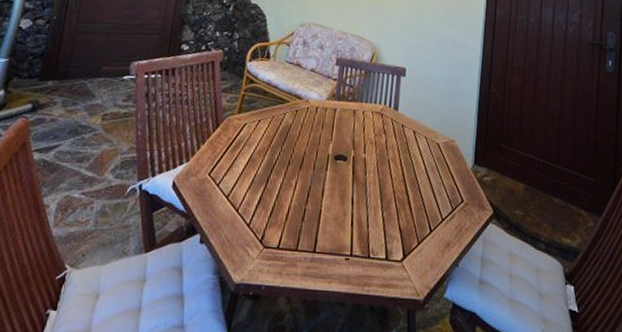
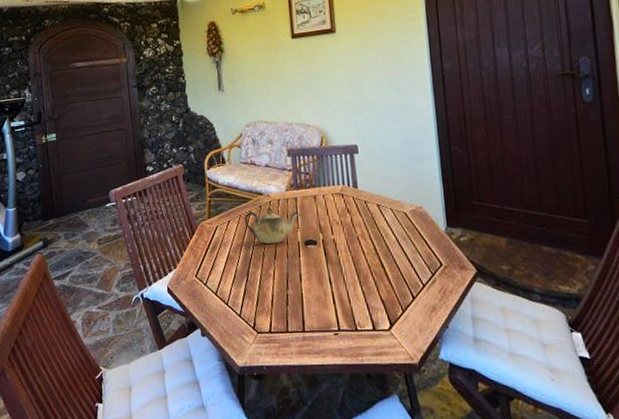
teapot: none [276,114,337,153] -> present [244,207,301,244]

